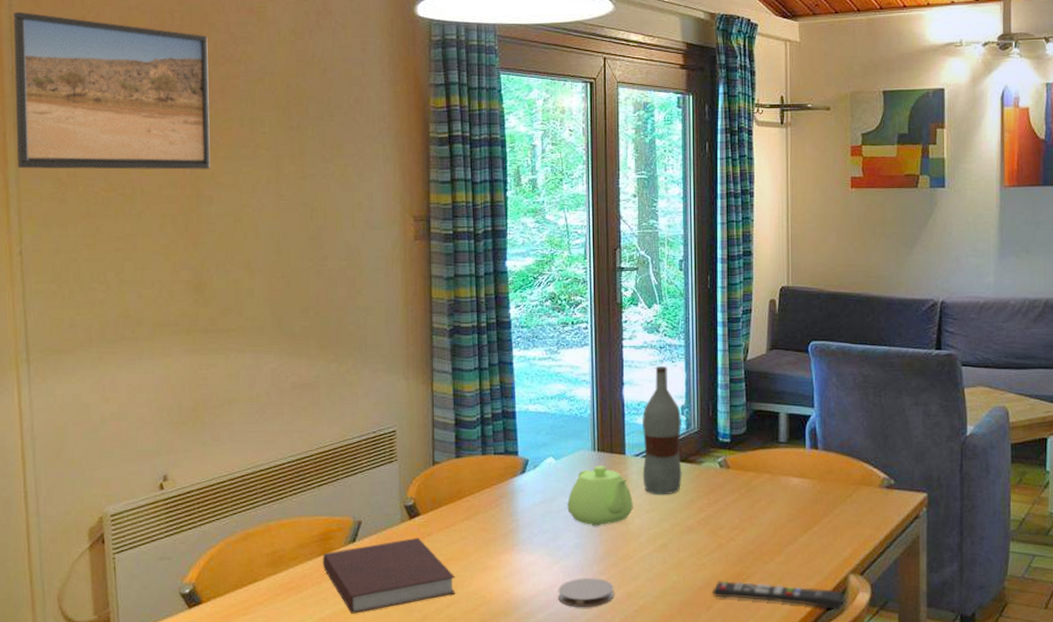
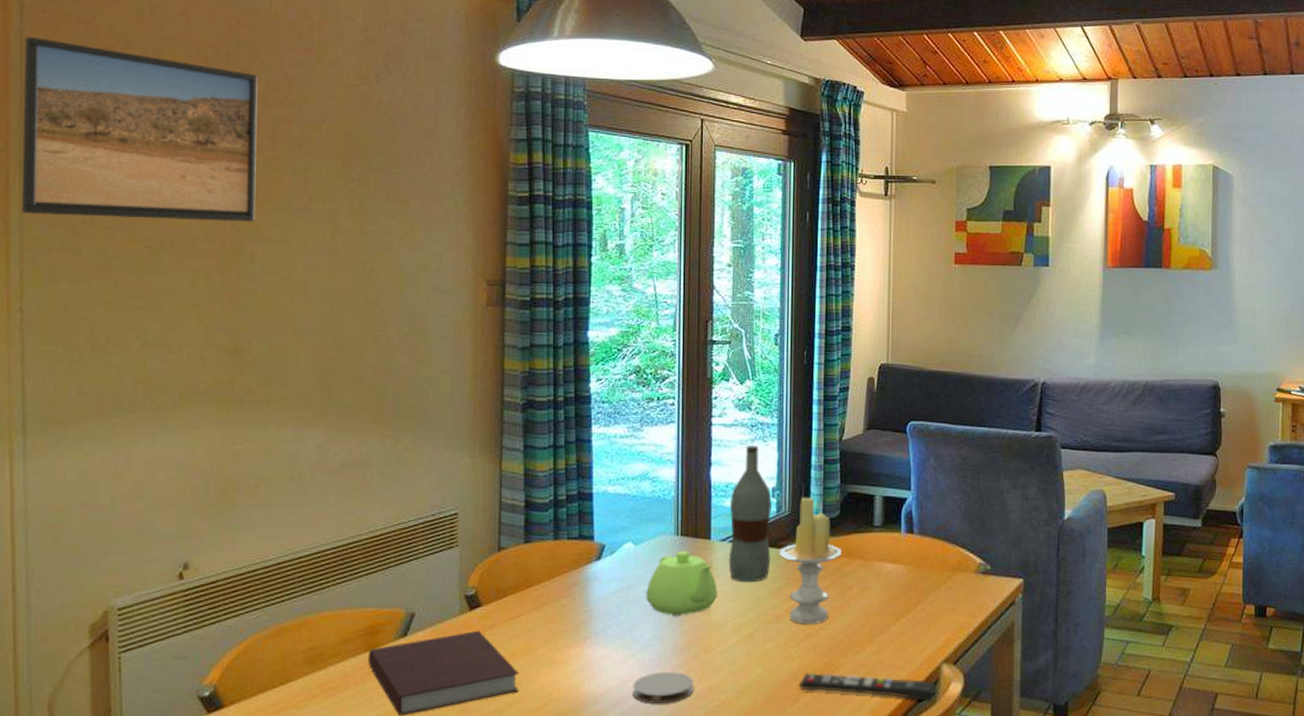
candle: none [689,414,749,535] -> present [779,497,841,625]

